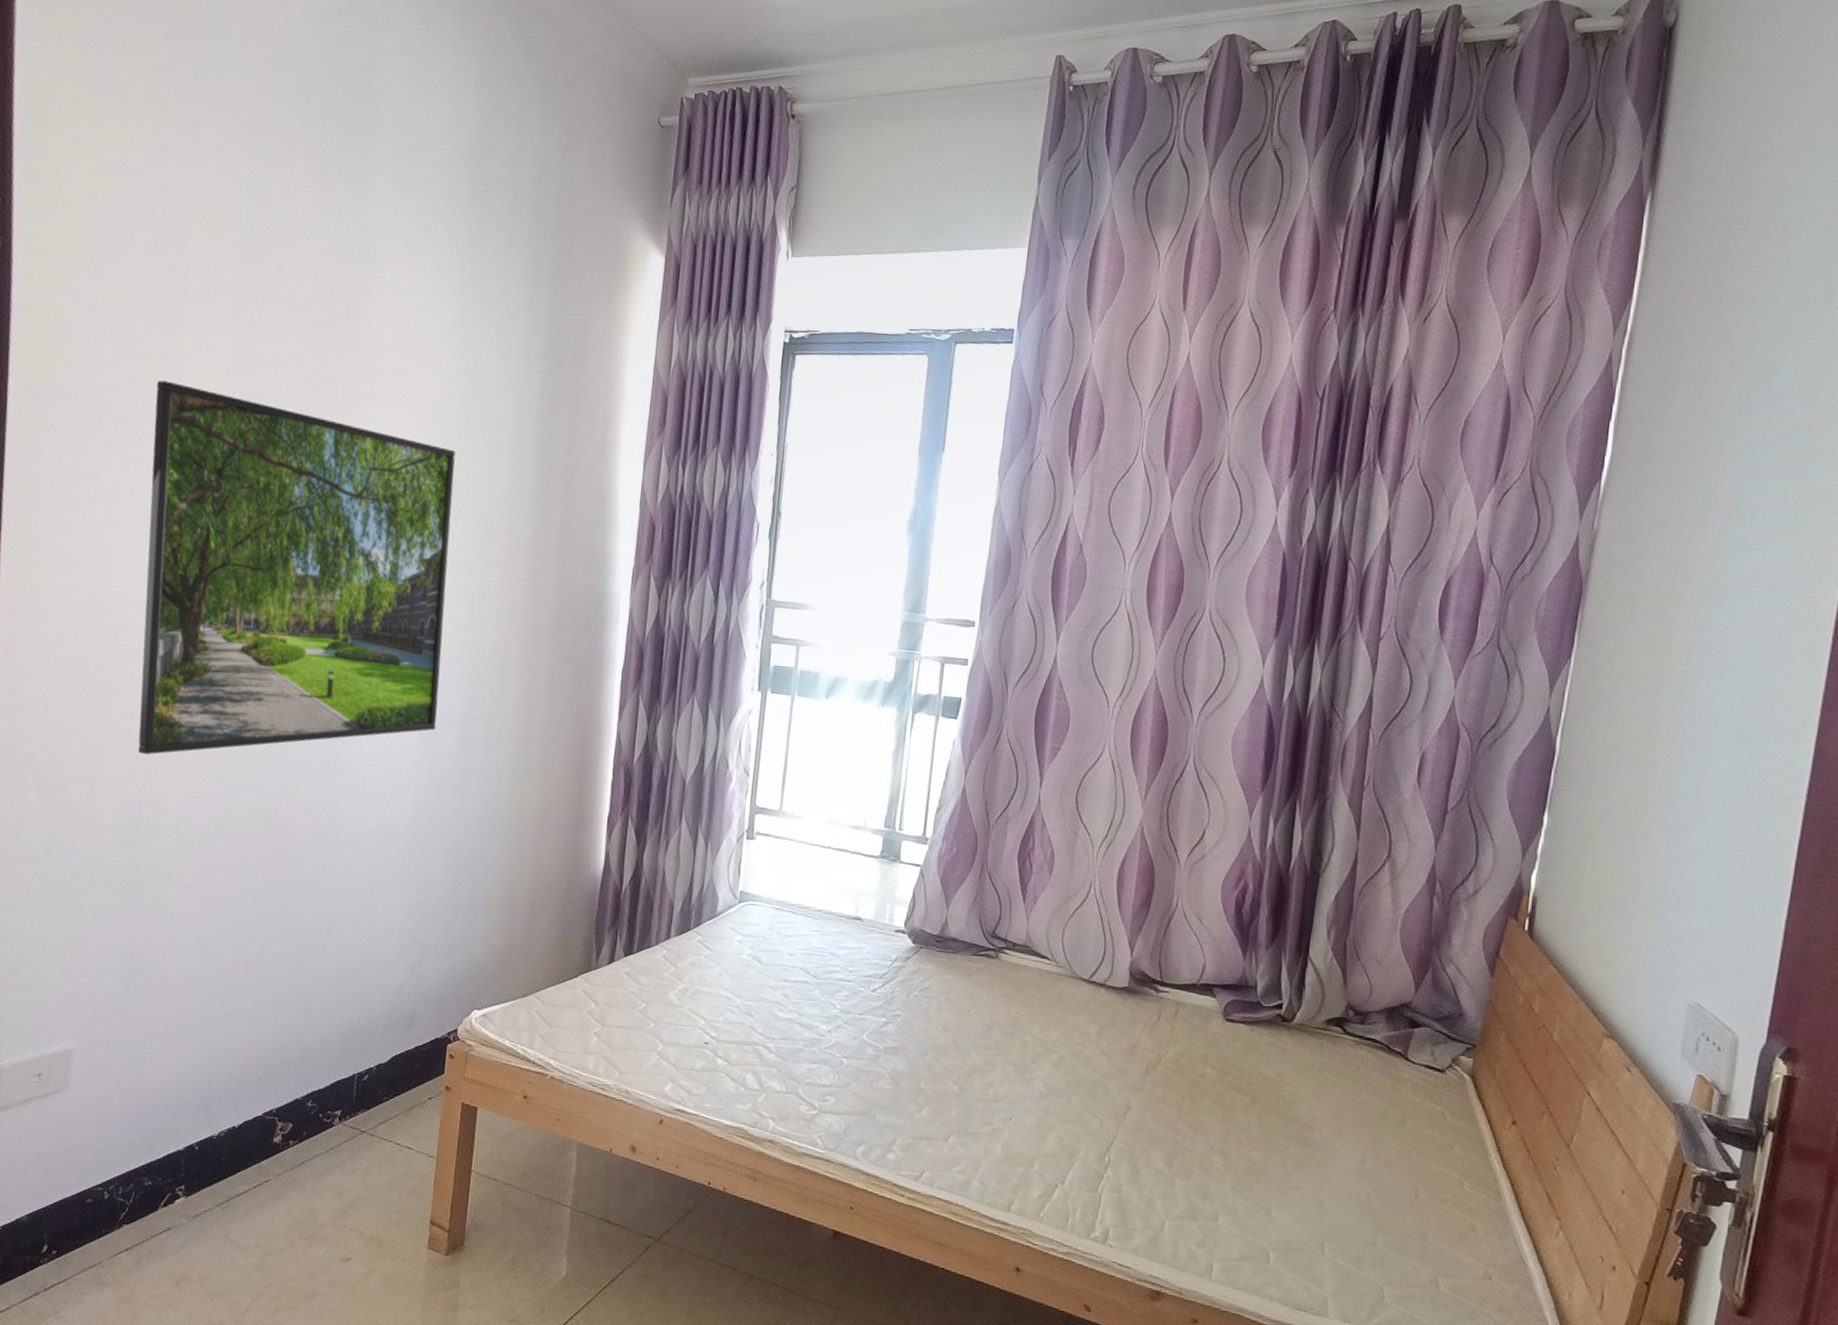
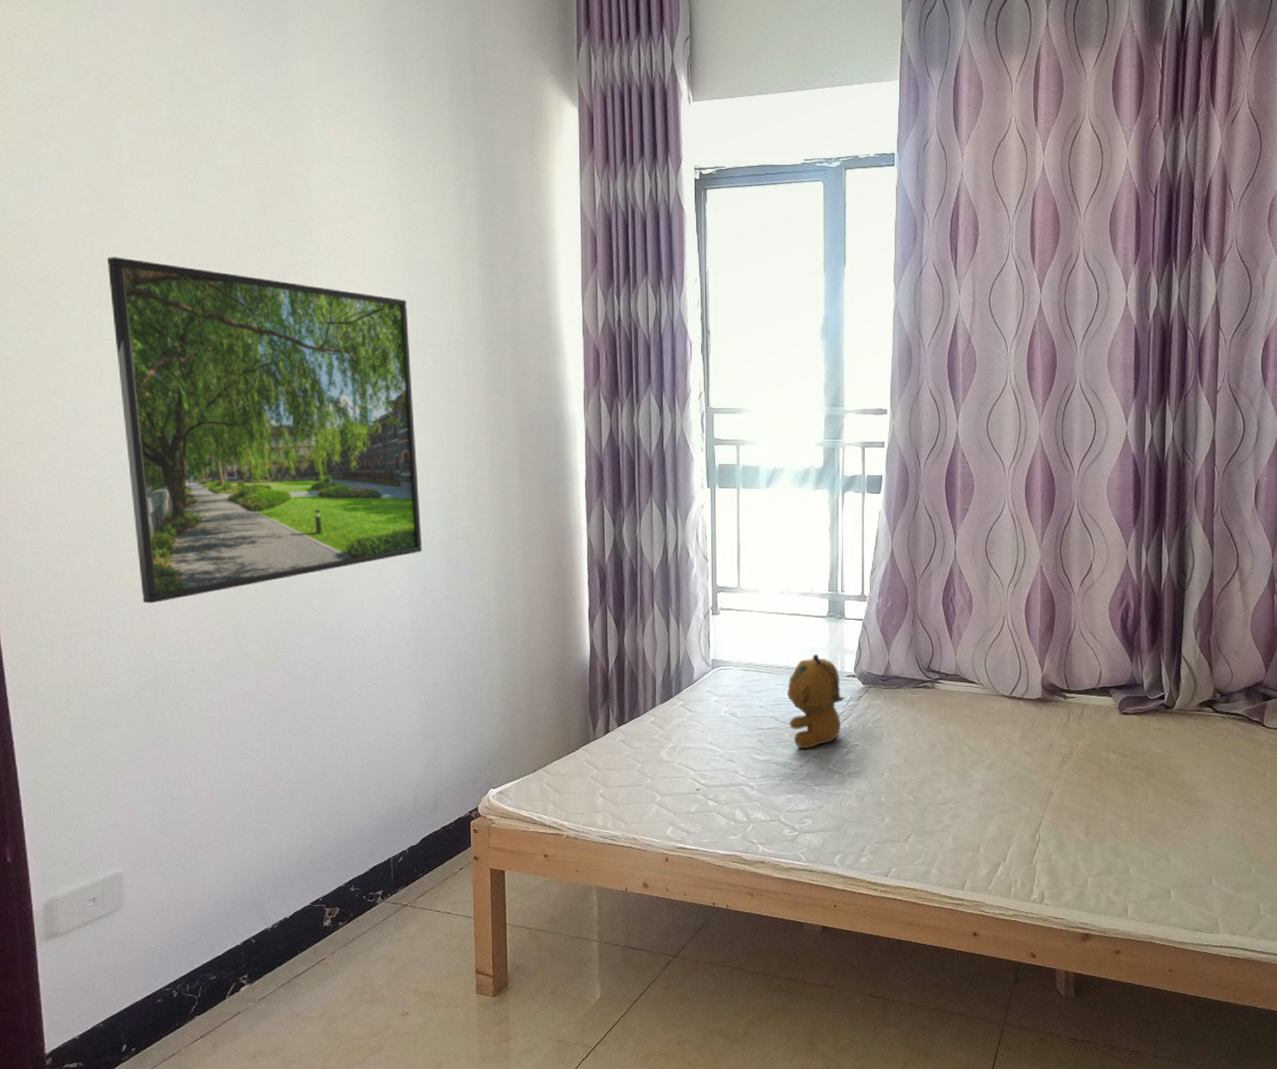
stuffed bear: none [821,900,890,1012] -> present [788,654,845,748]

